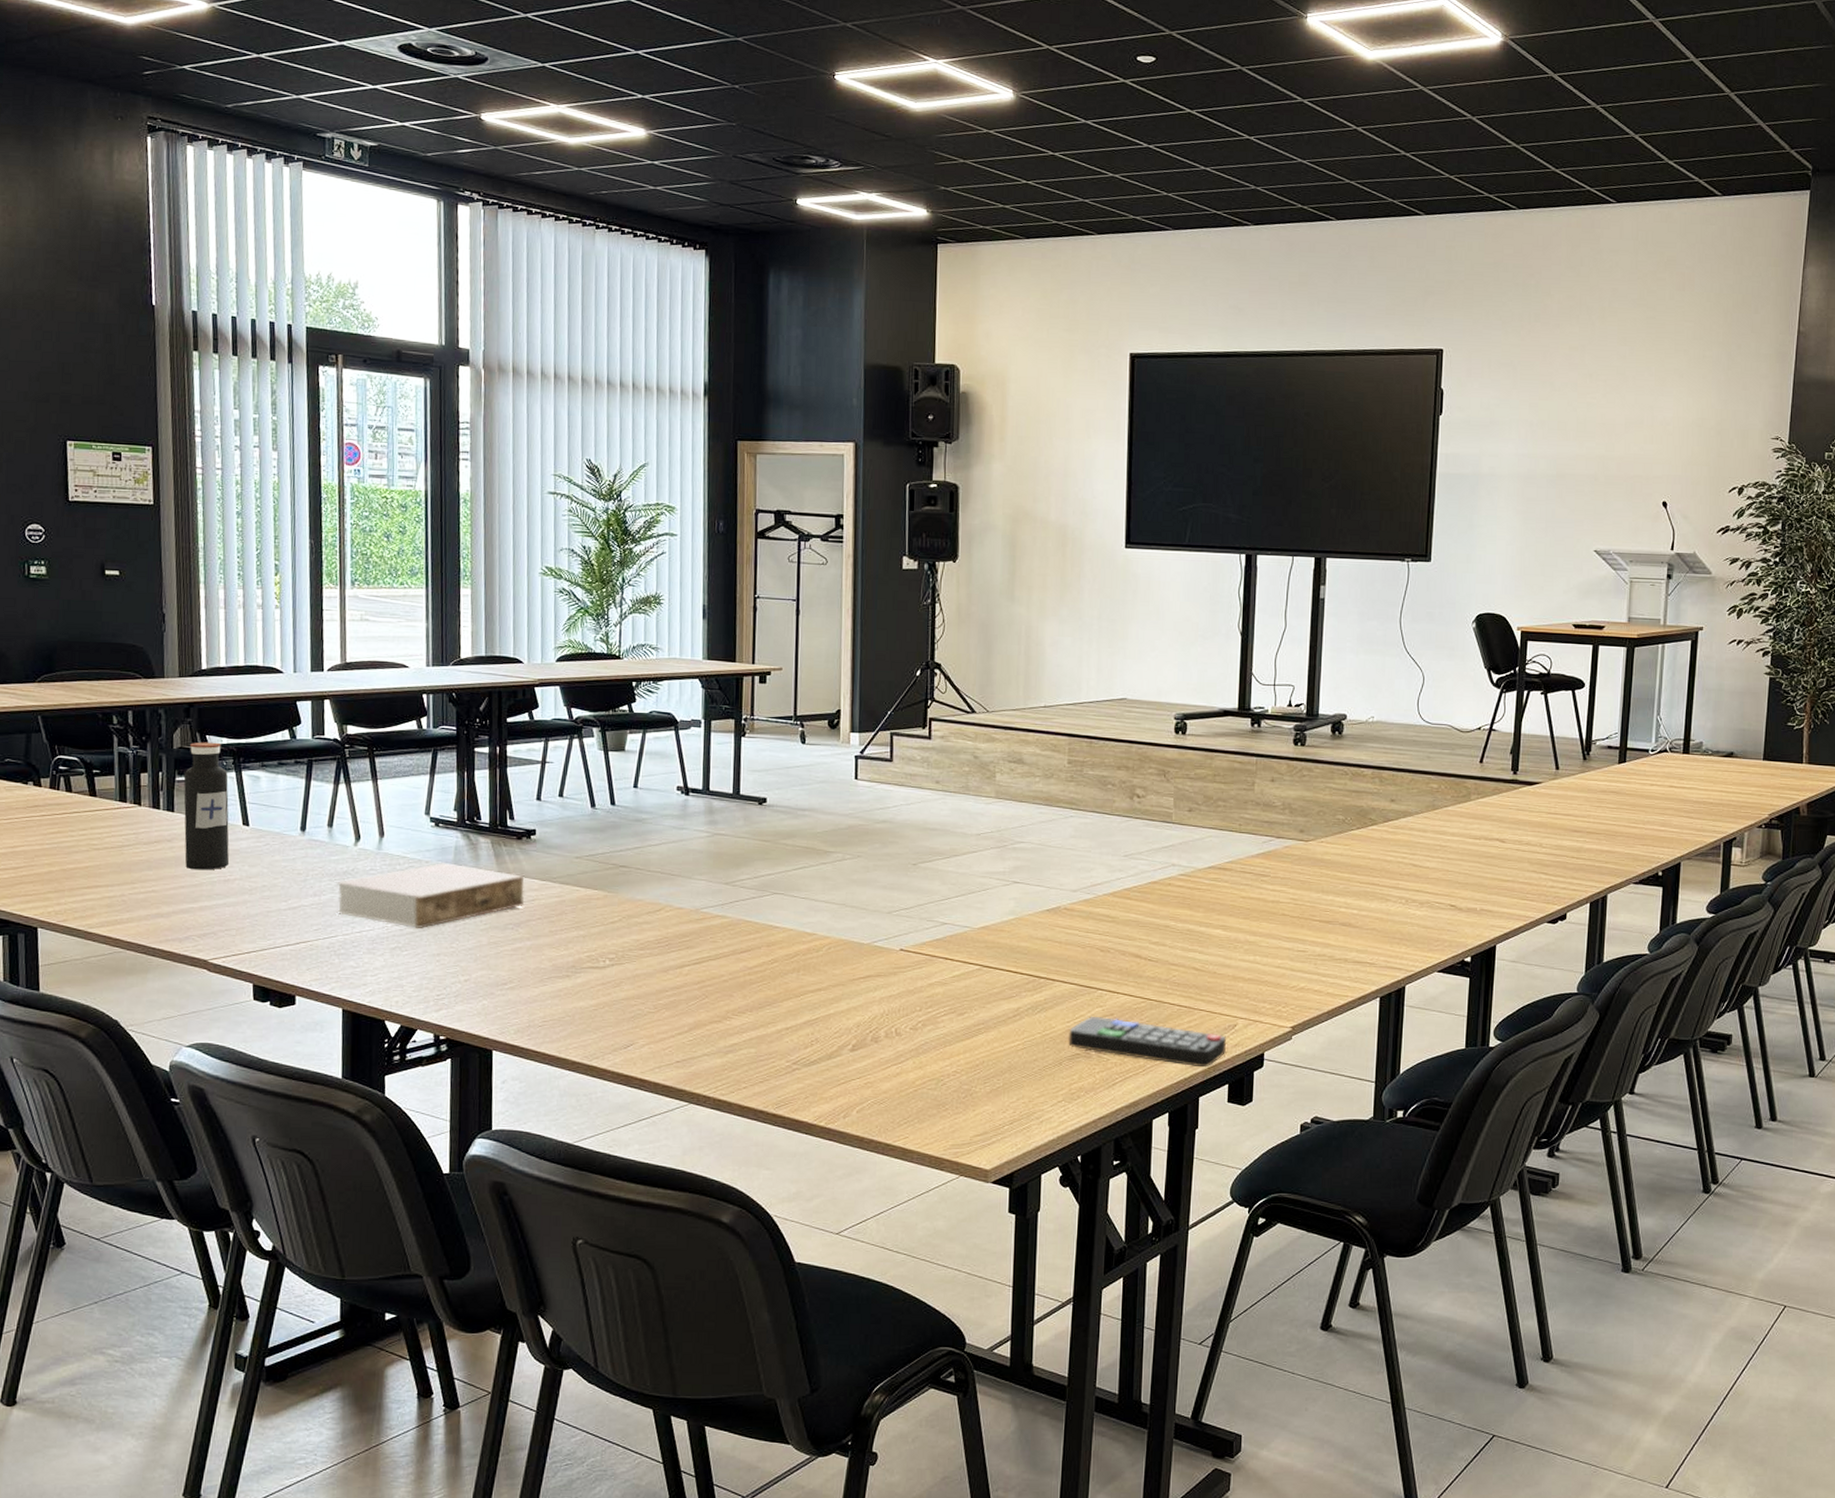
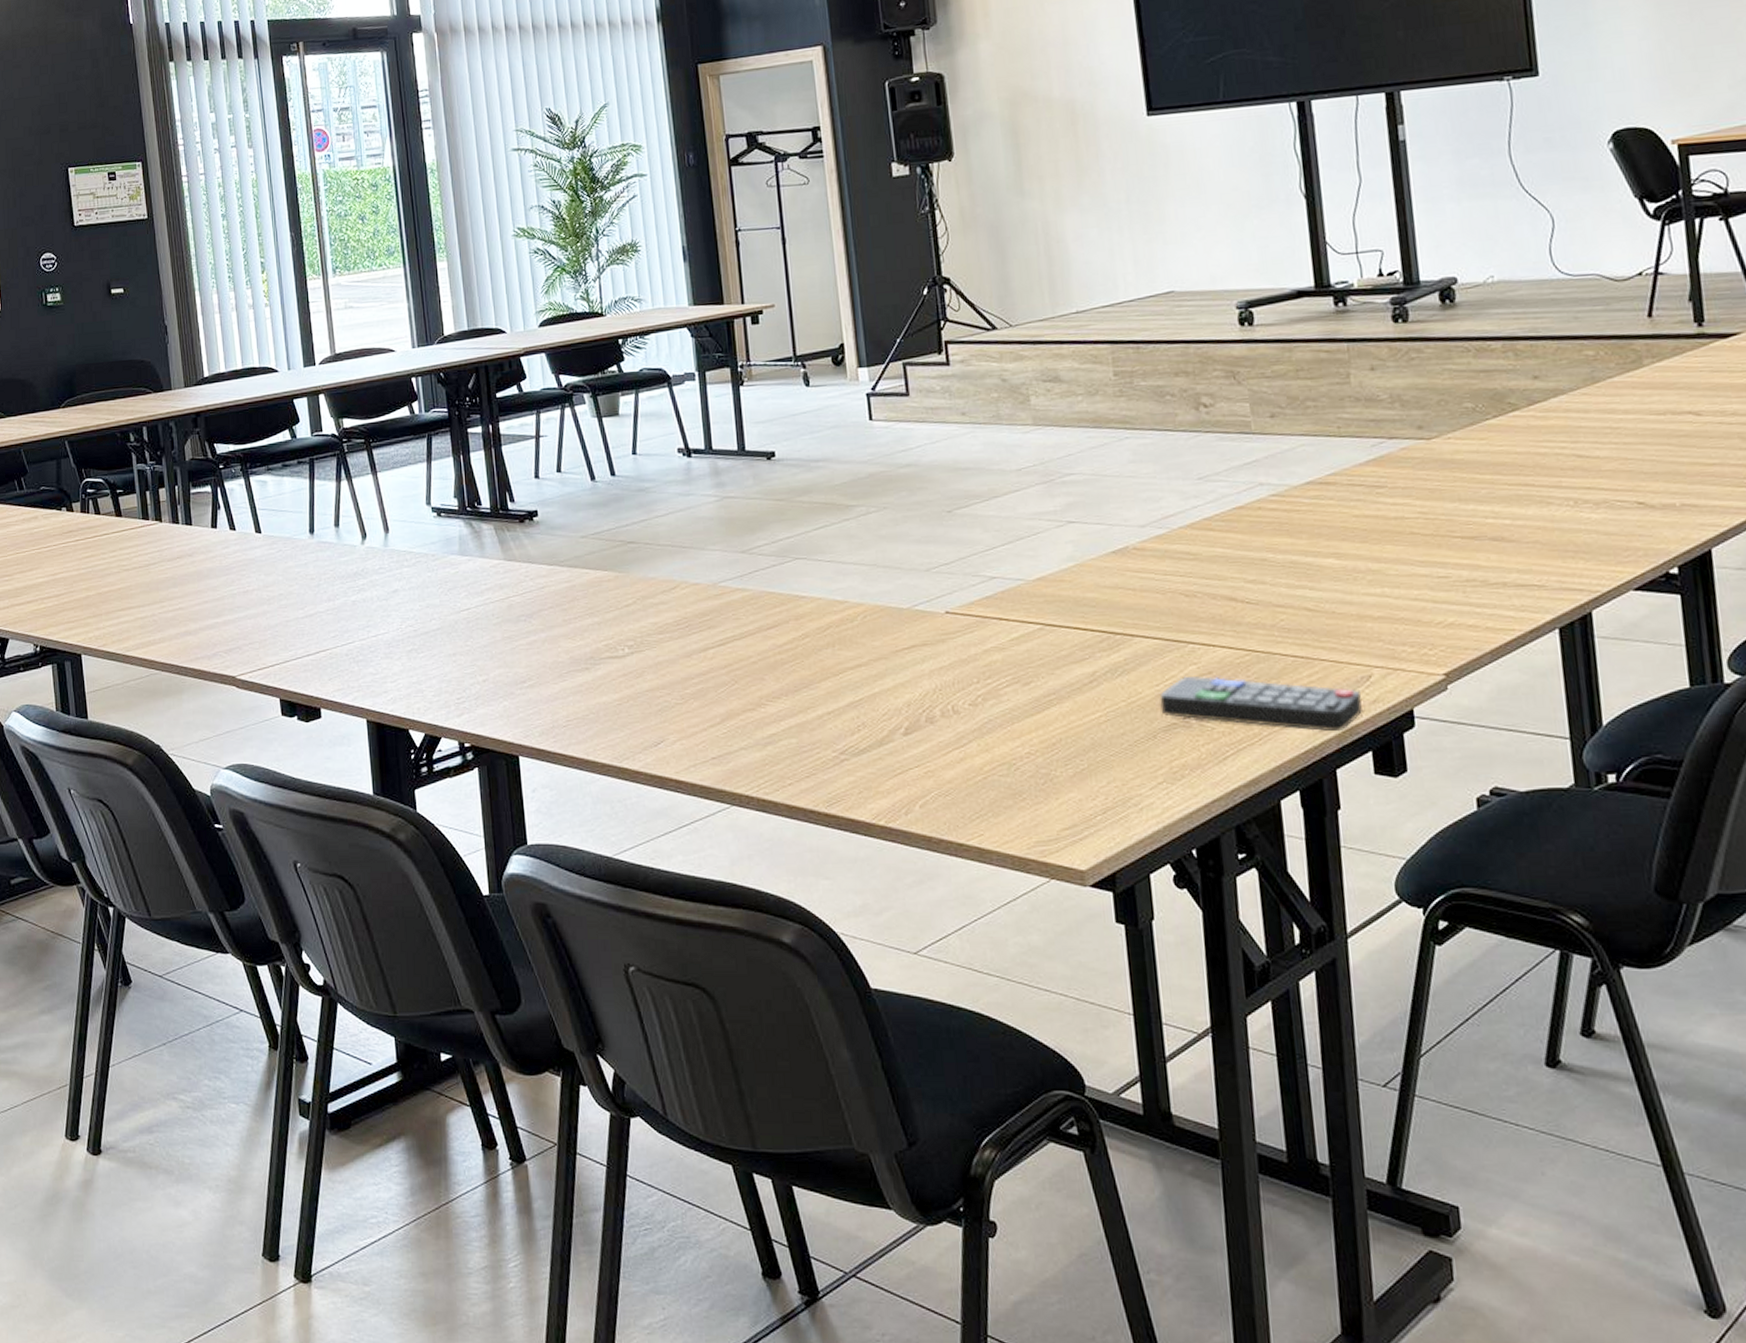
water bottle: present [183,742,230,870] -> none [197,450,247,584]
book: present [335,863,525,929] -> none [347,554,535,629]

